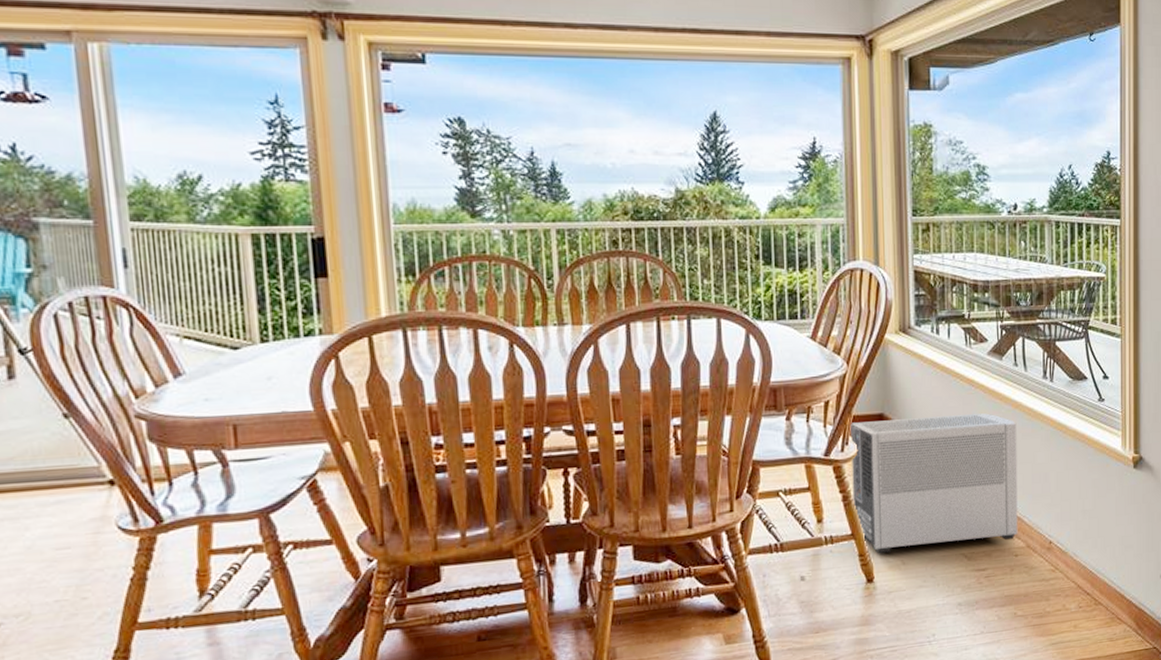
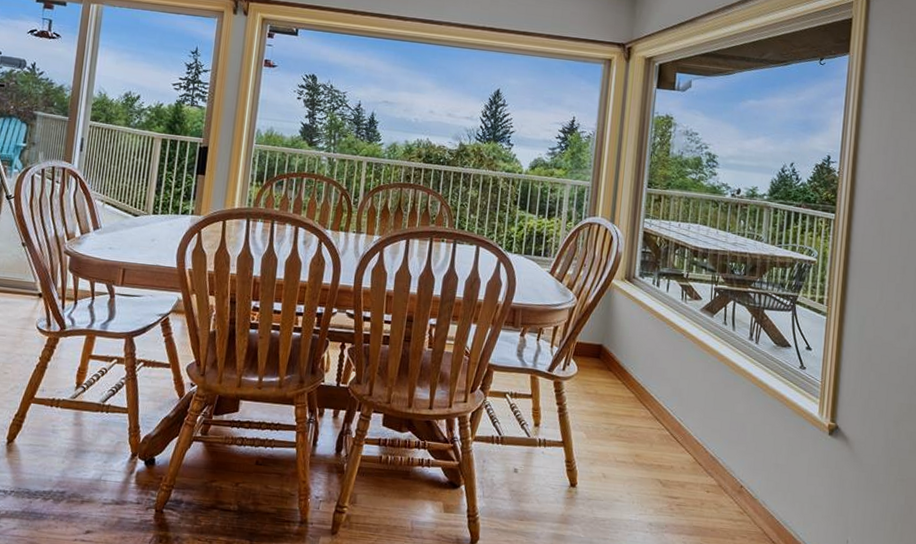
air purifier: present [851,413,1018,554] -> none [567,348,721,477]

